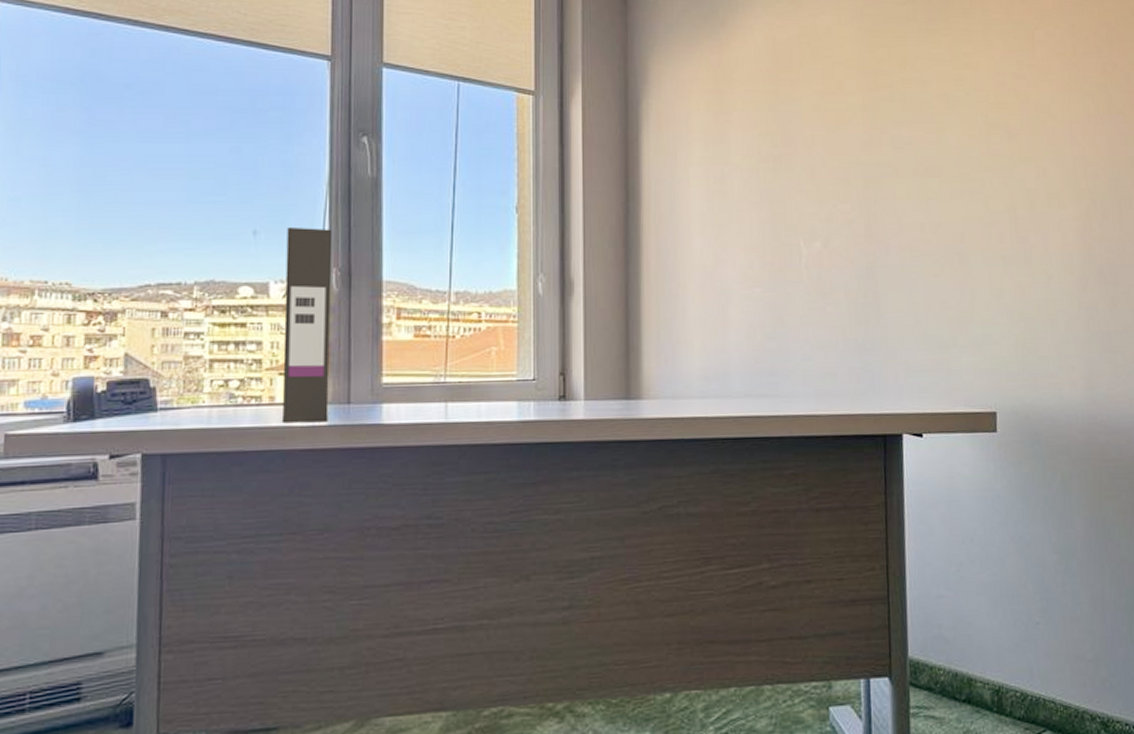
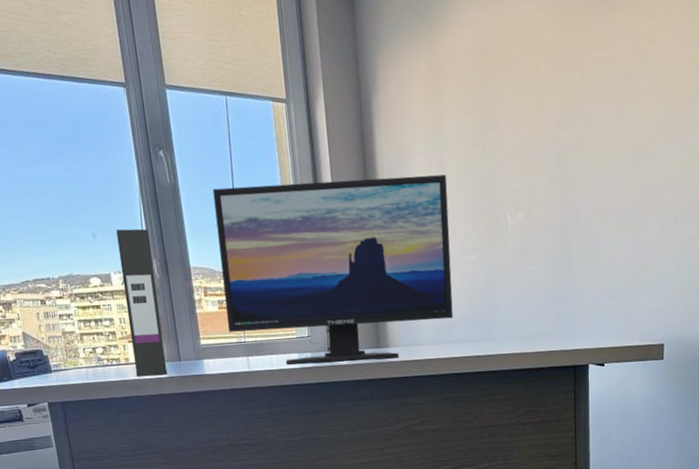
computer monitor: none [423,186,729,417] -> present [213,174,453,366]

